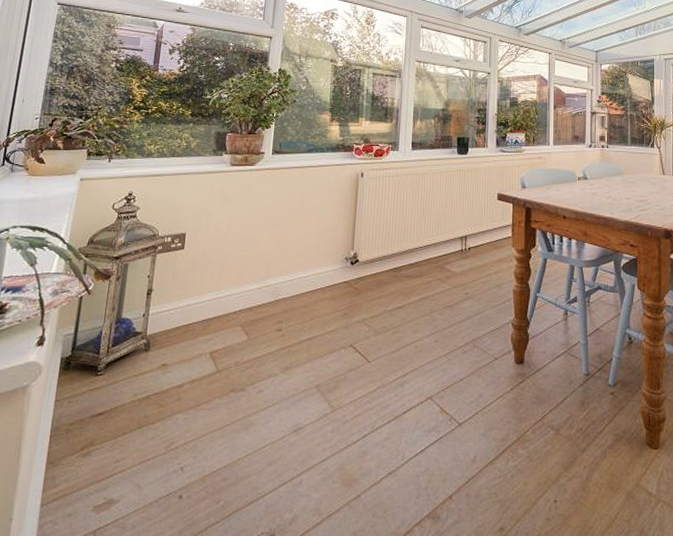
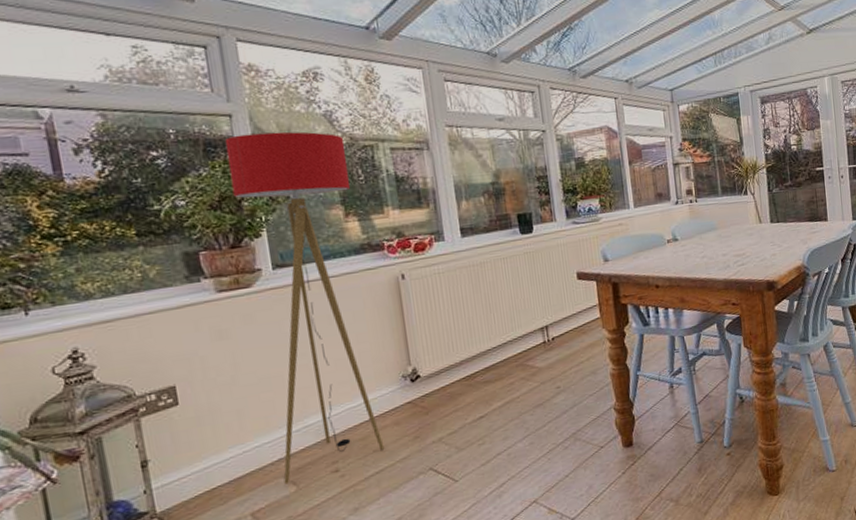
floor lamp: none [240,52,342,333] -> present [224,132,385,485]

